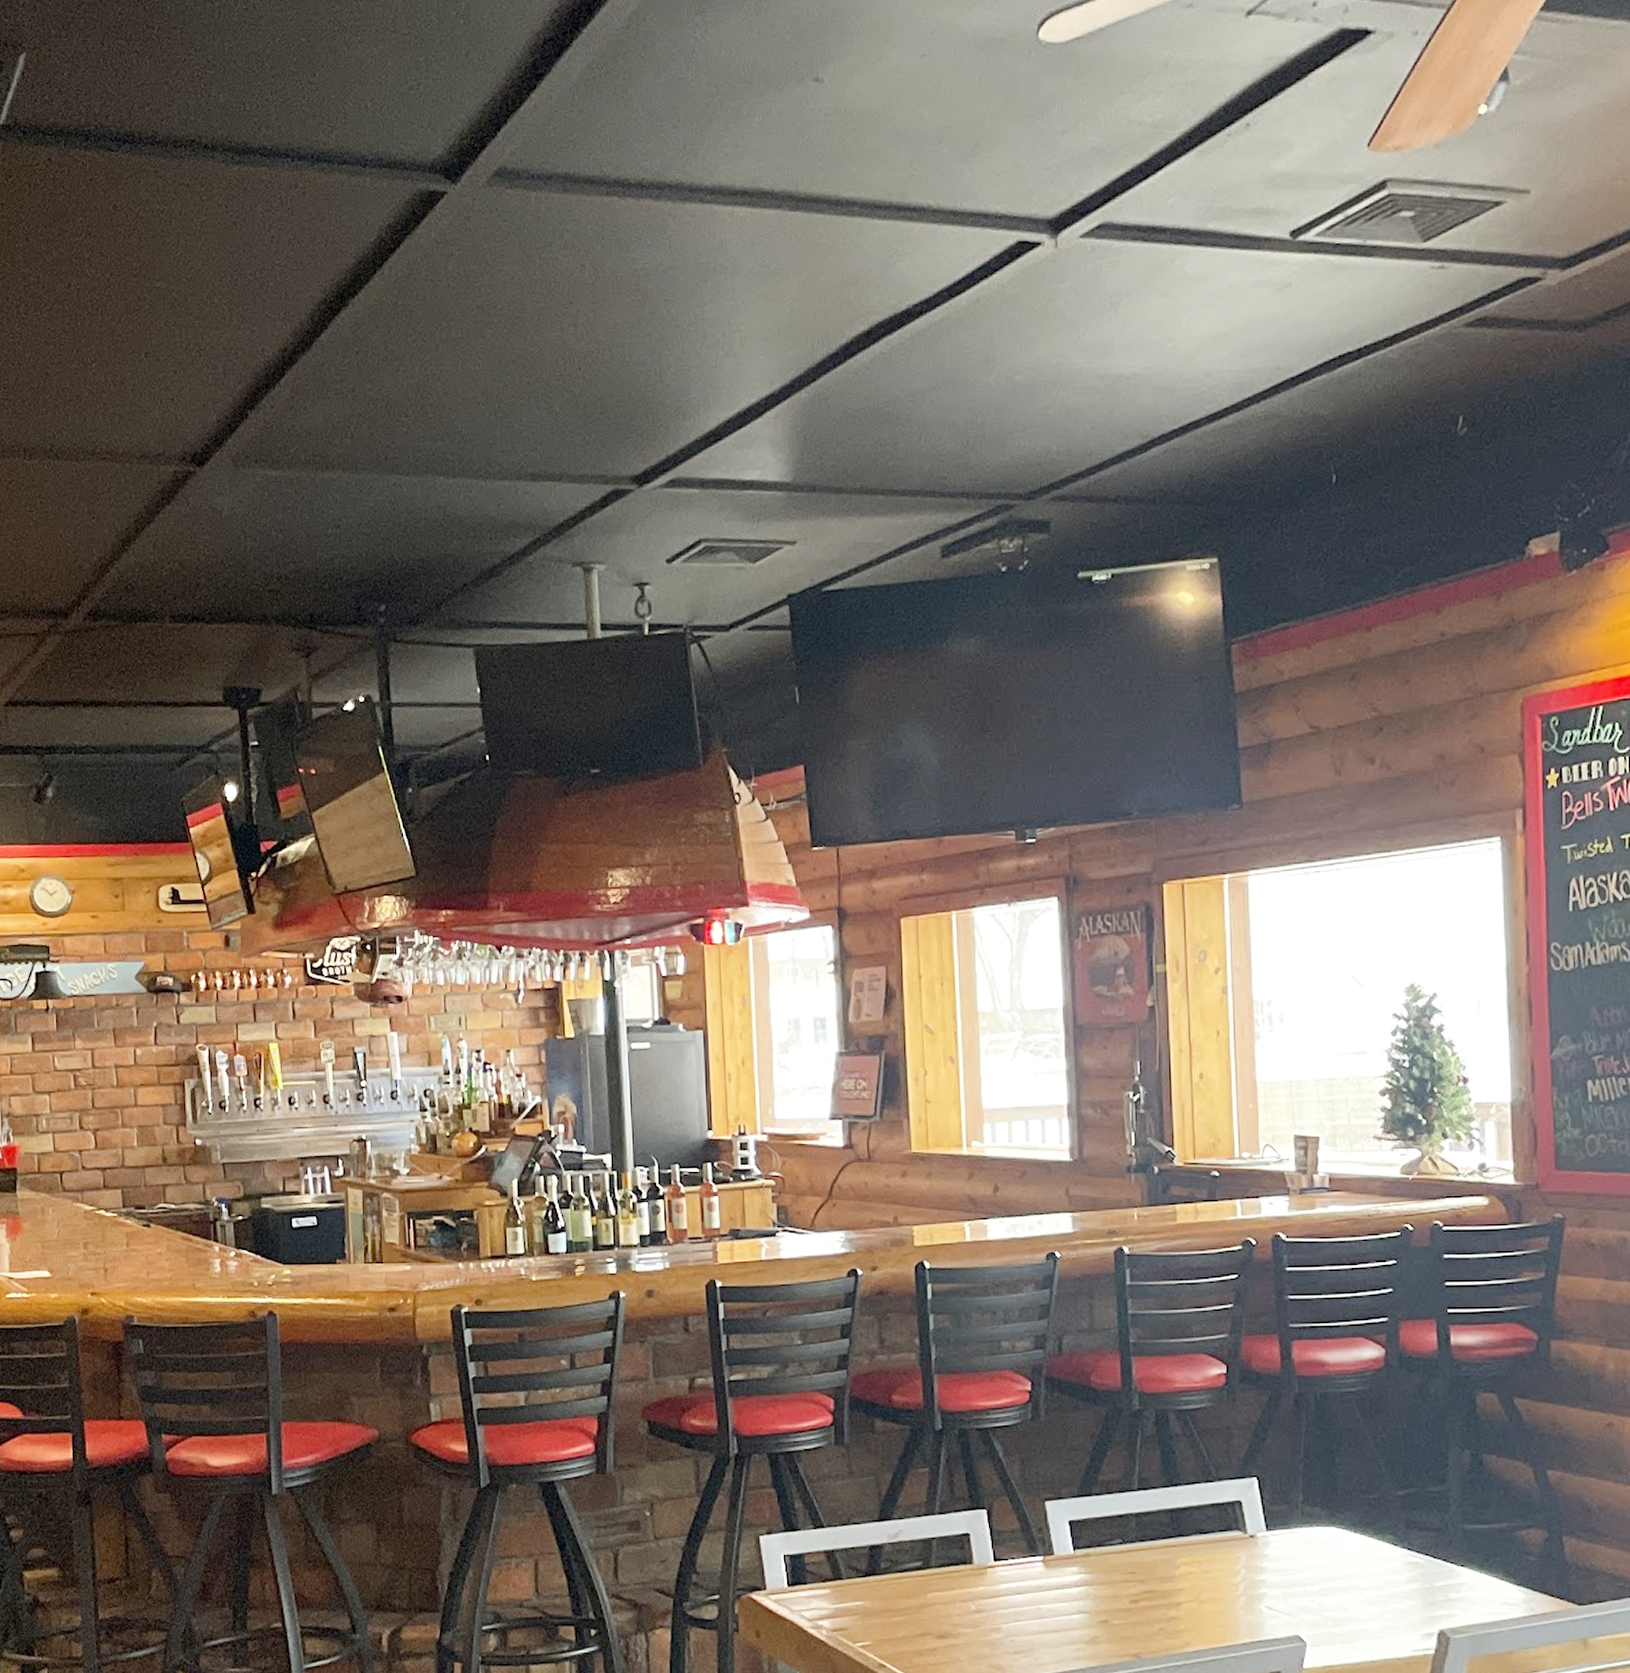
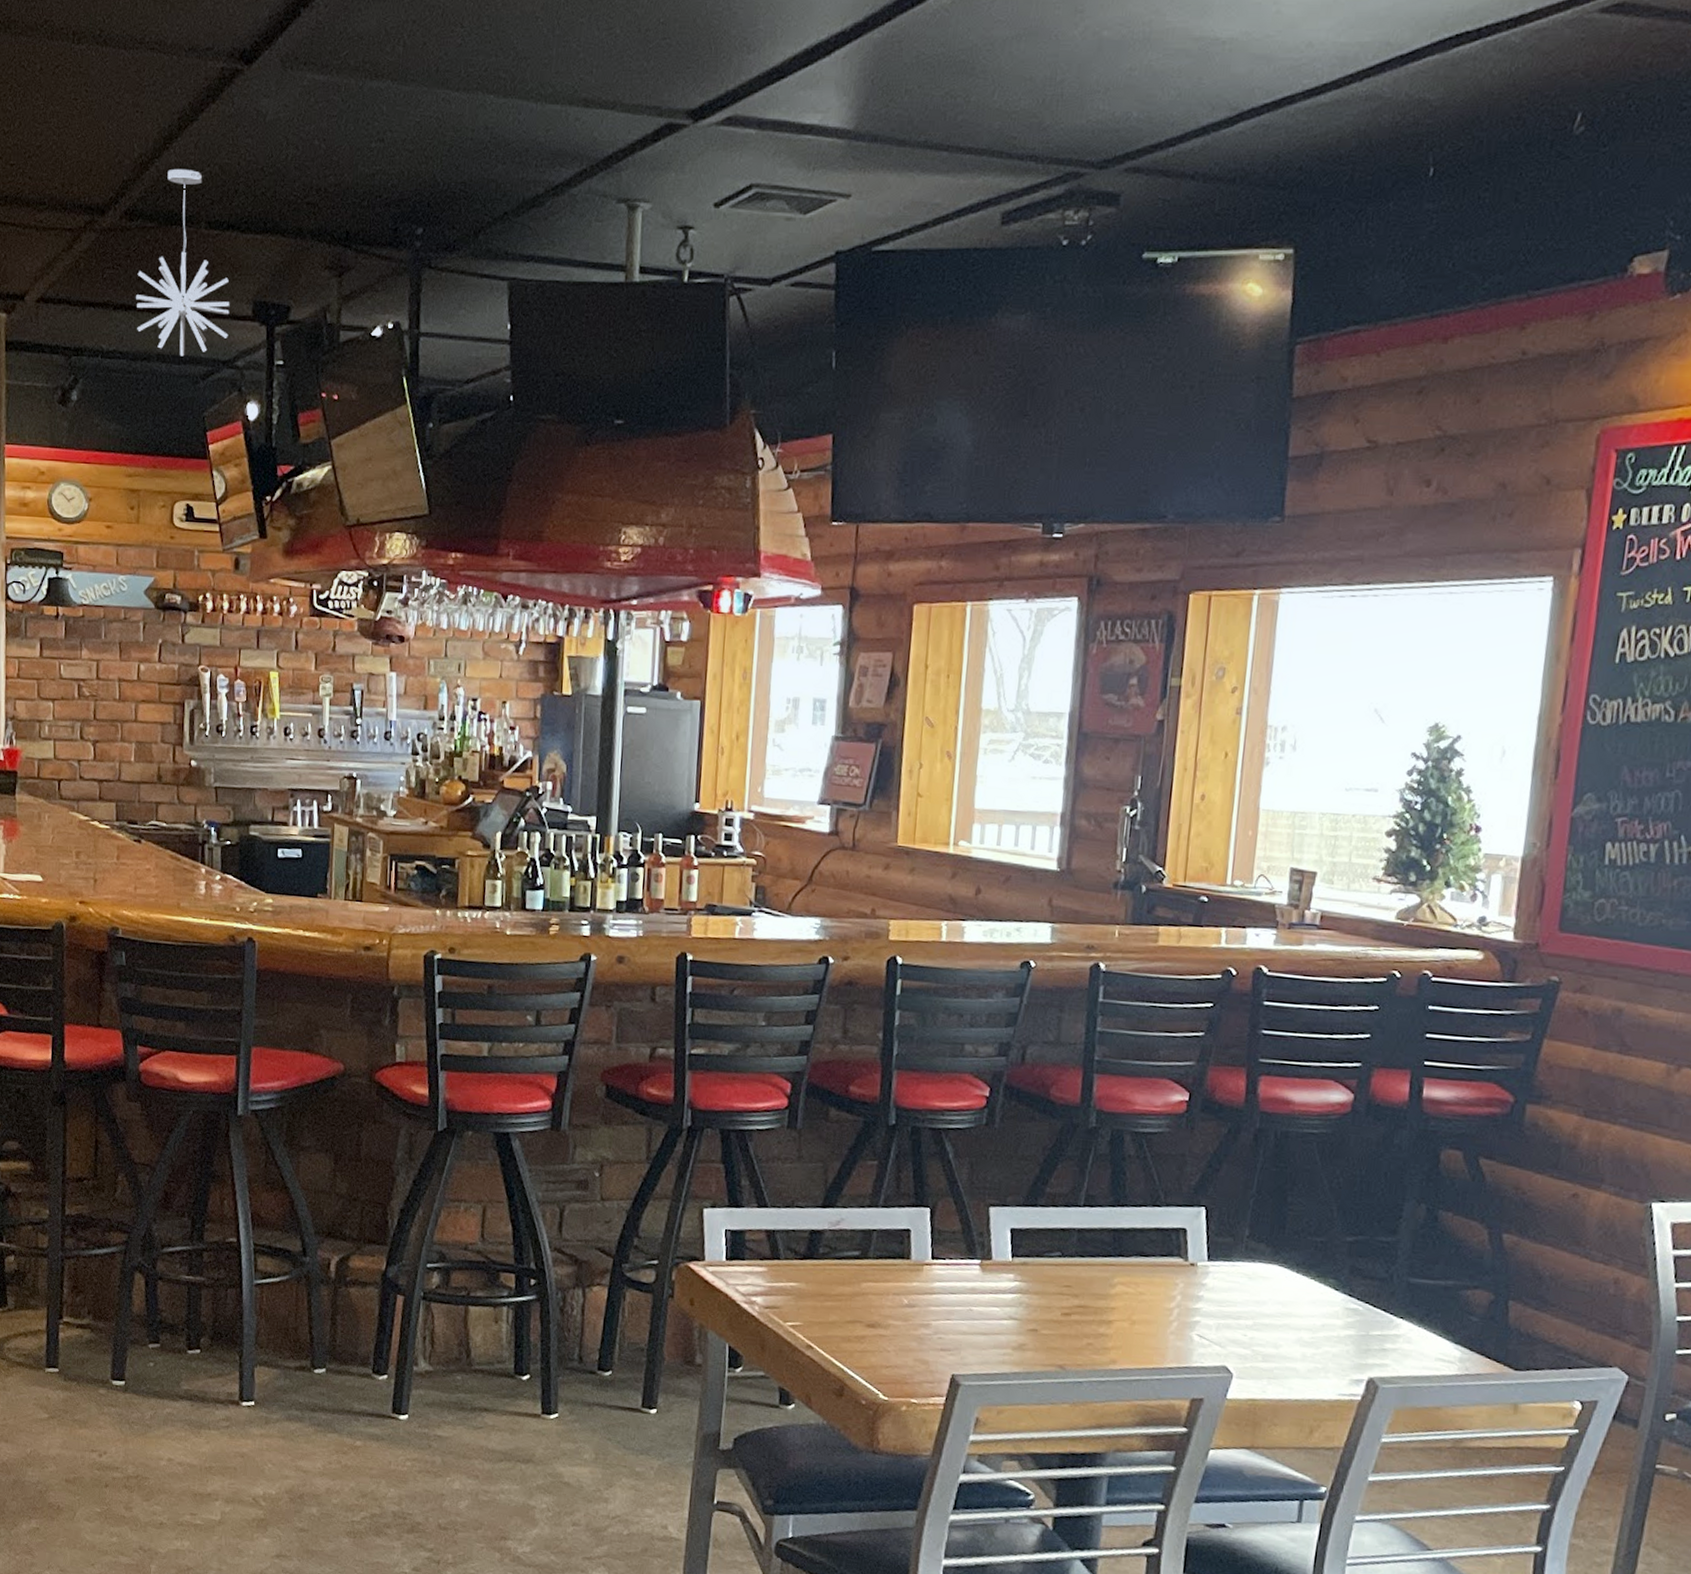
pendant light: none [105,568,201,746] -> present [136,168,230,357]

